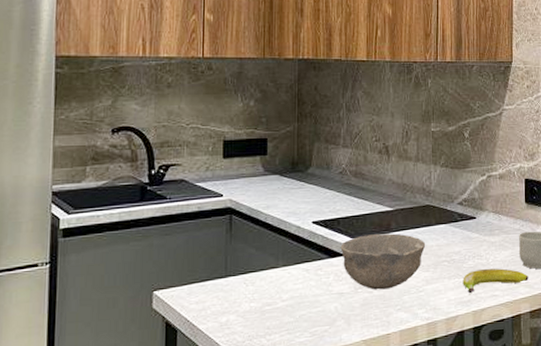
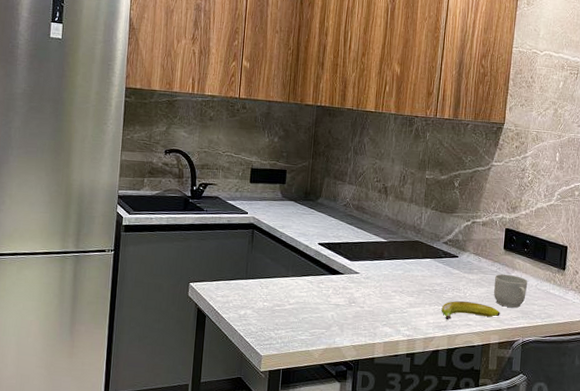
bowl: present [340,233,426,290] -> none [340,259,412,307]

